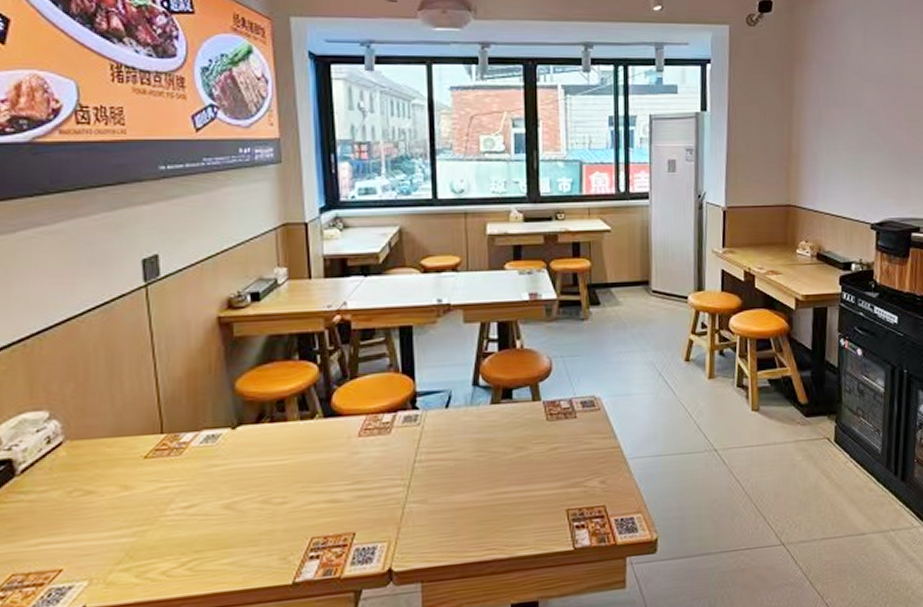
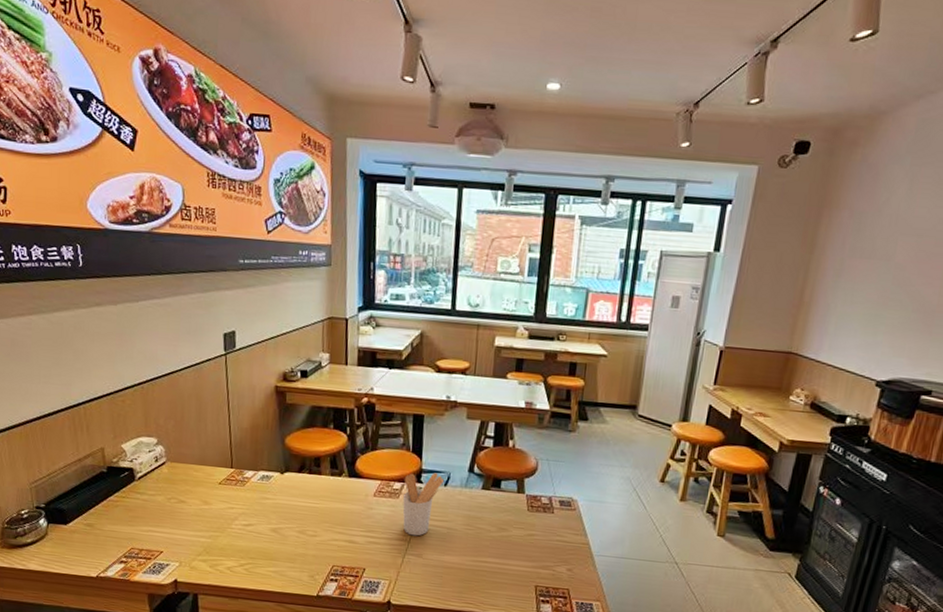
utensil holder: none [395,393,445,478] -> present [402,472,445,536]

